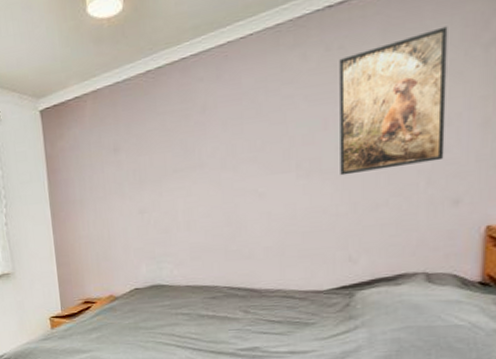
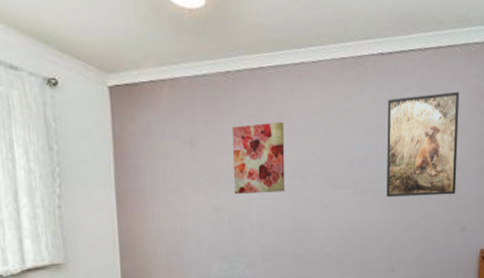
wall art: none [154,112,214,195] -> present [231,122,285,195]

